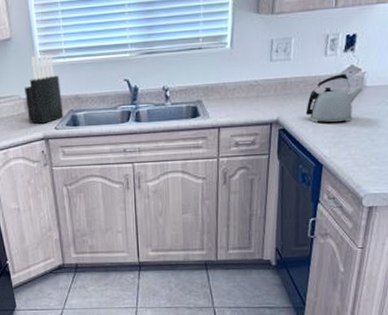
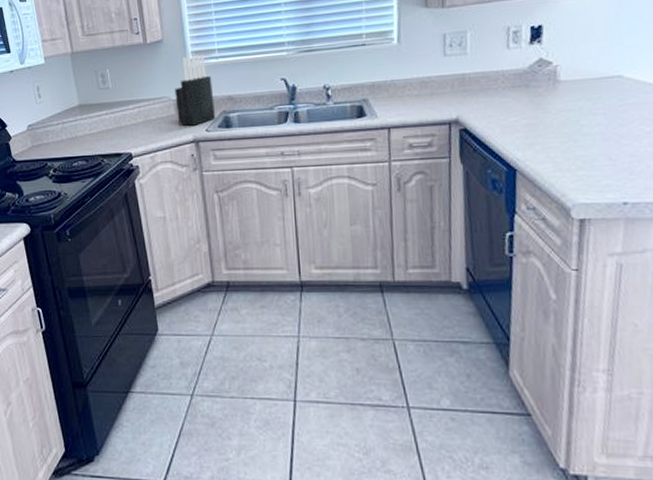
kettle: present [306,73,363,123] -> none [490,67,557,122]

